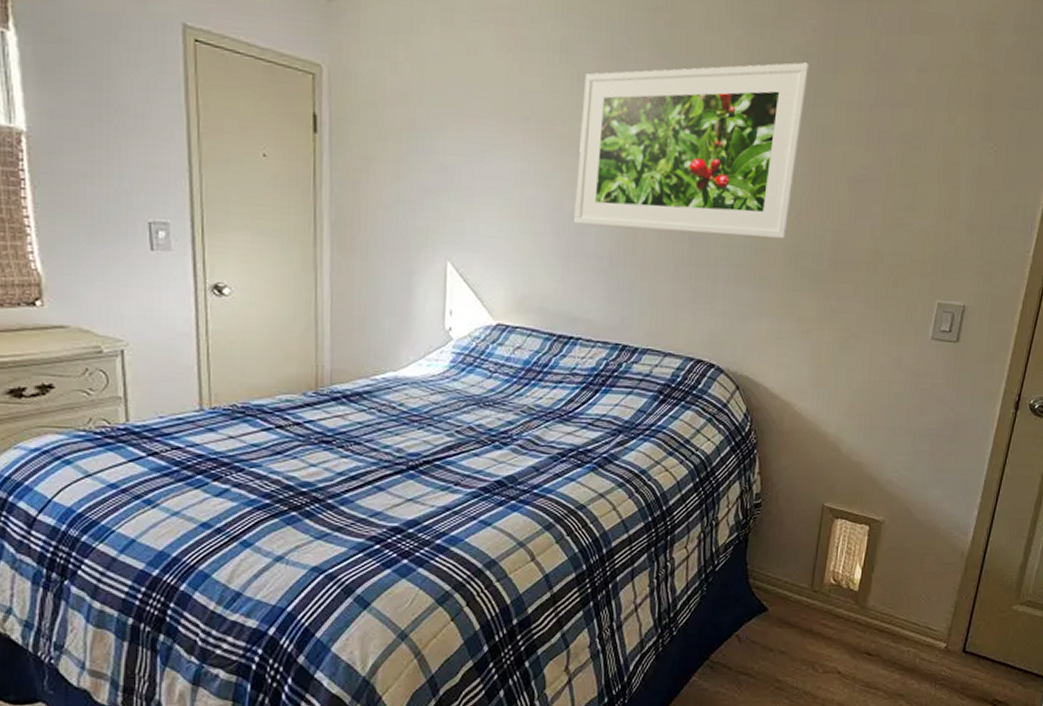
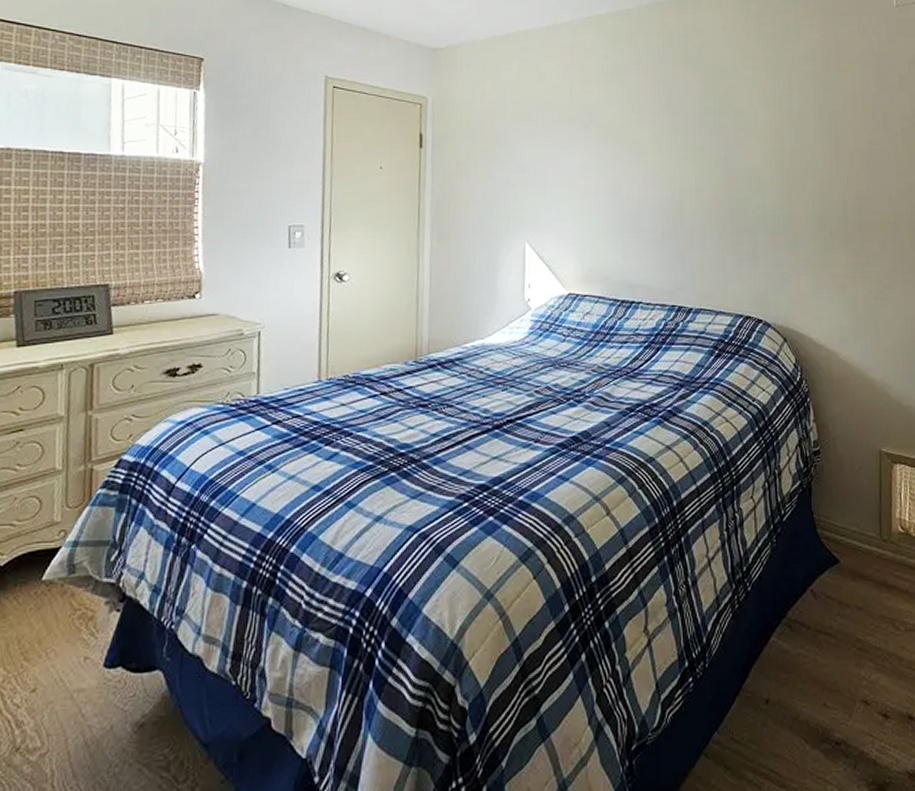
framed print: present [574,62,810,239] -> none [630,65,817,207]

